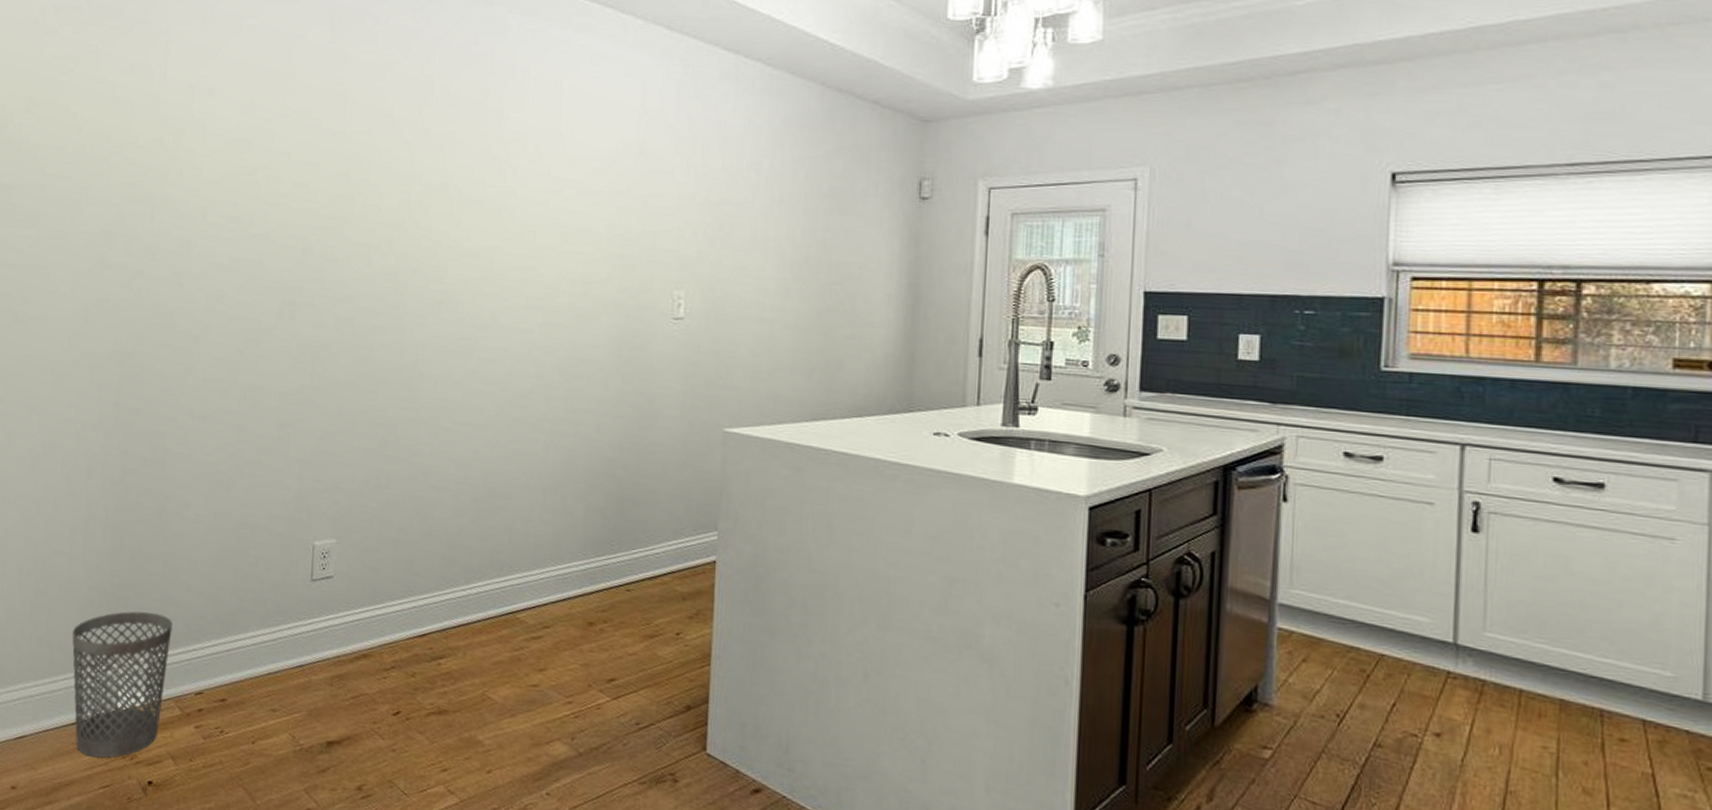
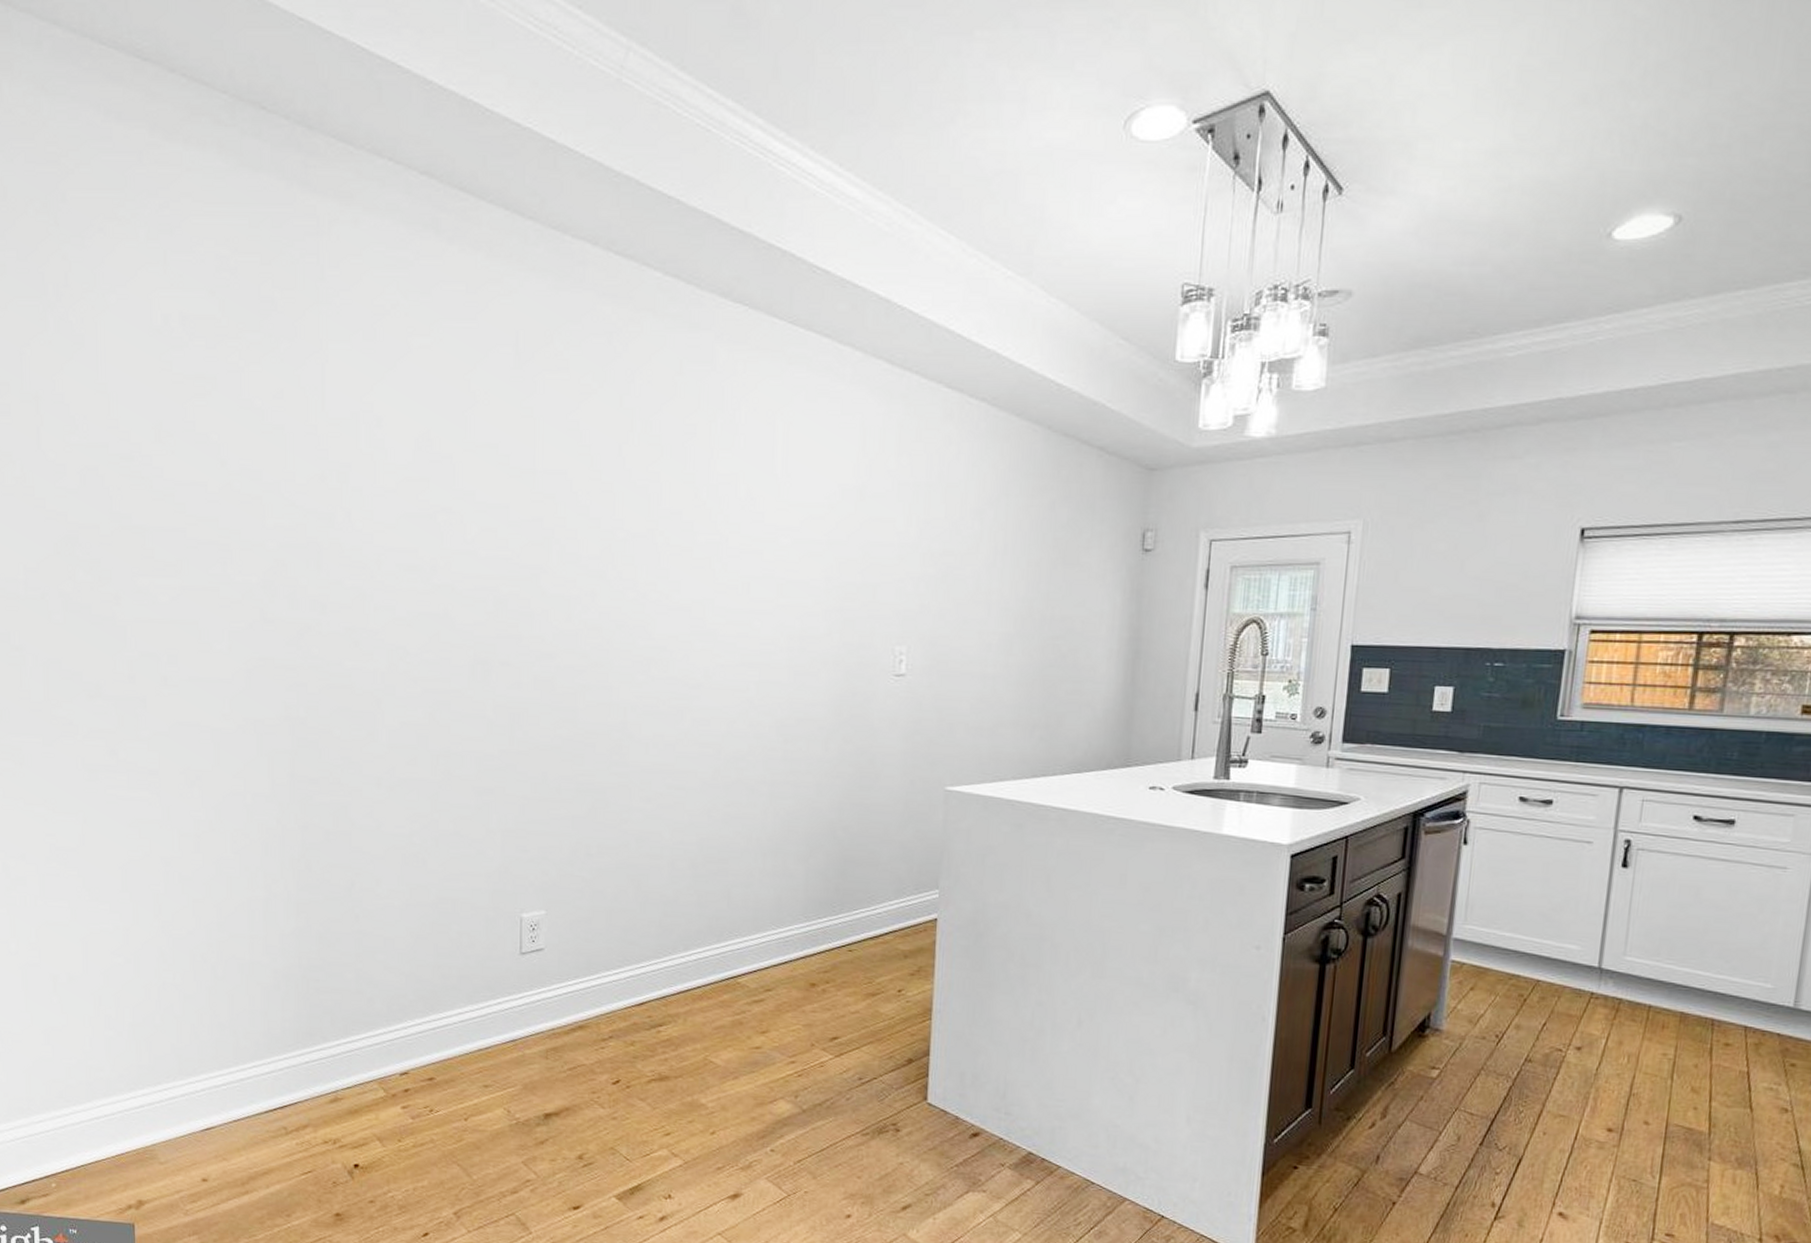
wastebasket: present [72,611,173,758] -> none [258,993,372,1145]

